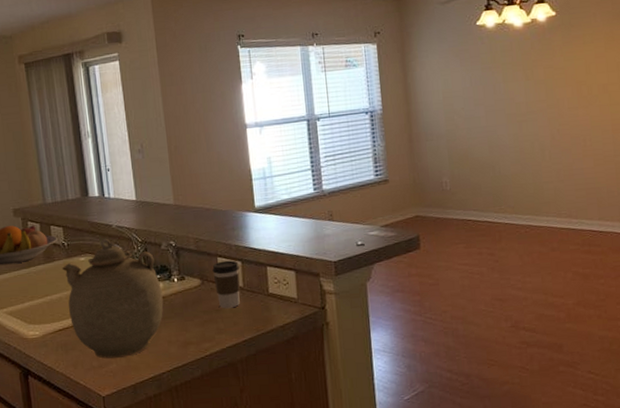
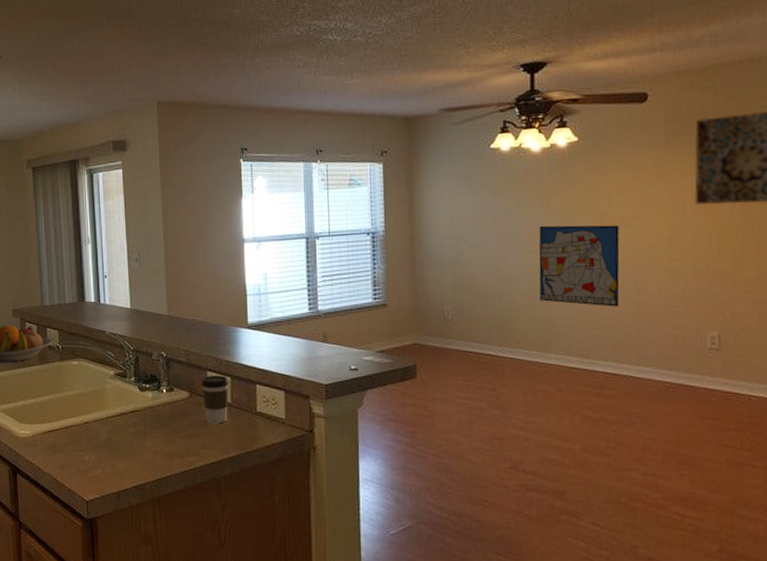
teapot: present [61,238,164,359] -> none [55,344,151,465]
wall art: none [525,92,601,170] -> present [539,225,620,307]

